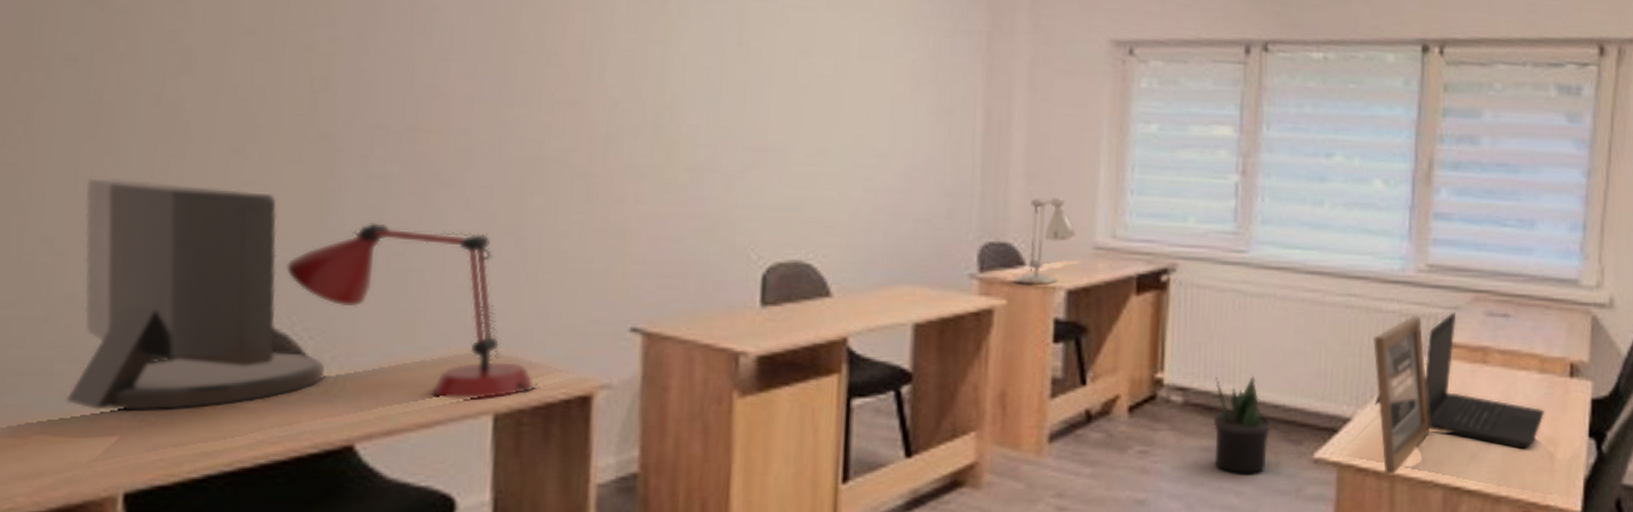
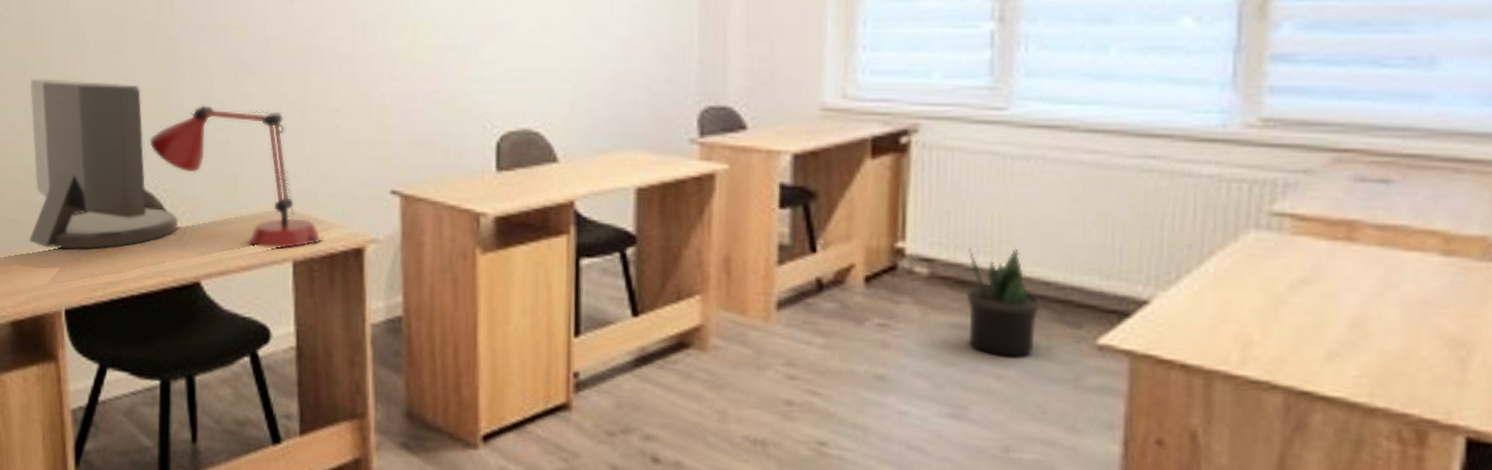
desk lamp: present [1014,198,1076,286] -> none [736,58,801,150]
picture frame: present [1373,316,1431,475] -> none [1181,181,1266,371]
laptop: present [1425,312,1545,449] -> none [1257,176,1452,351]

